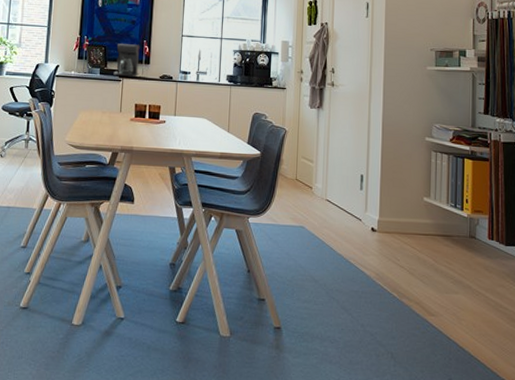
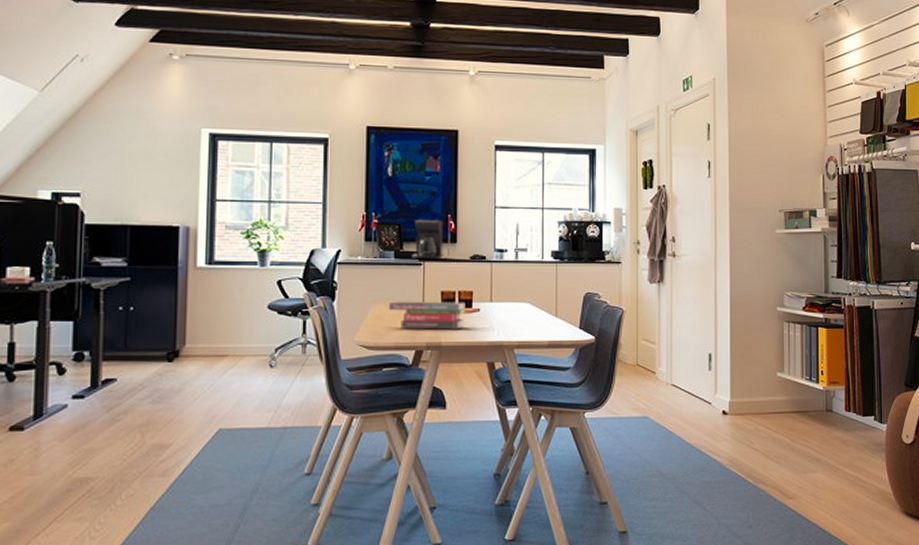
books: none [93,110,154,137] -> present [389,301,465,330]

